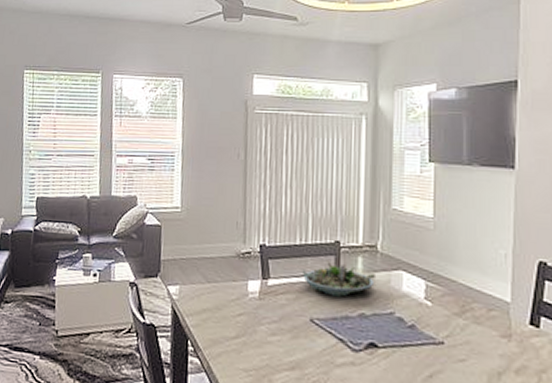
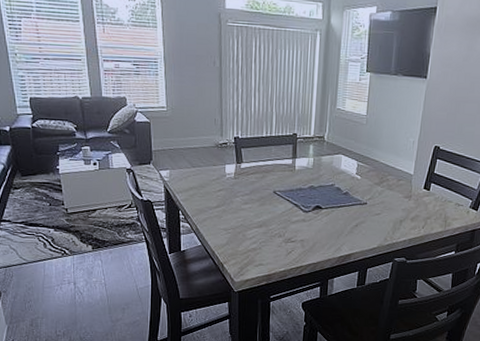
succulent planter: present [303,260,375,297] -> none [268,148,322,175]

